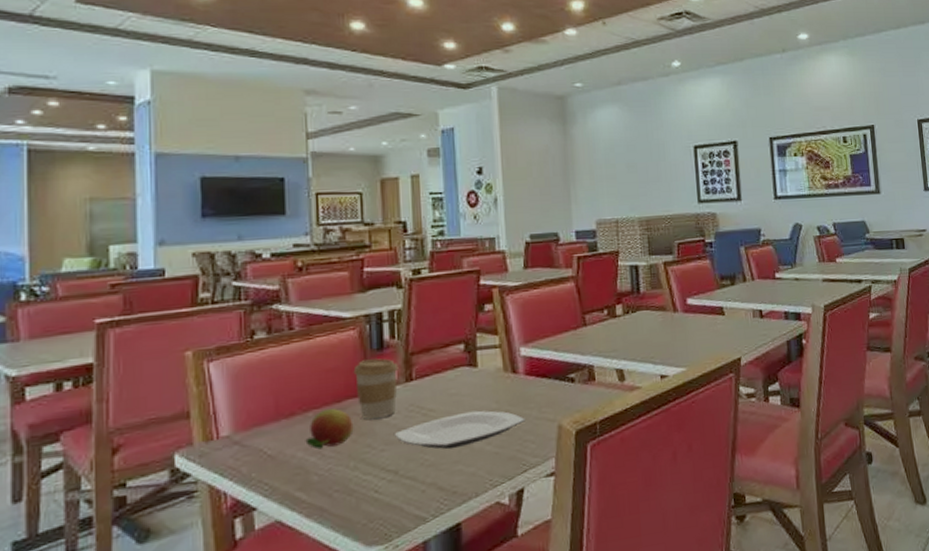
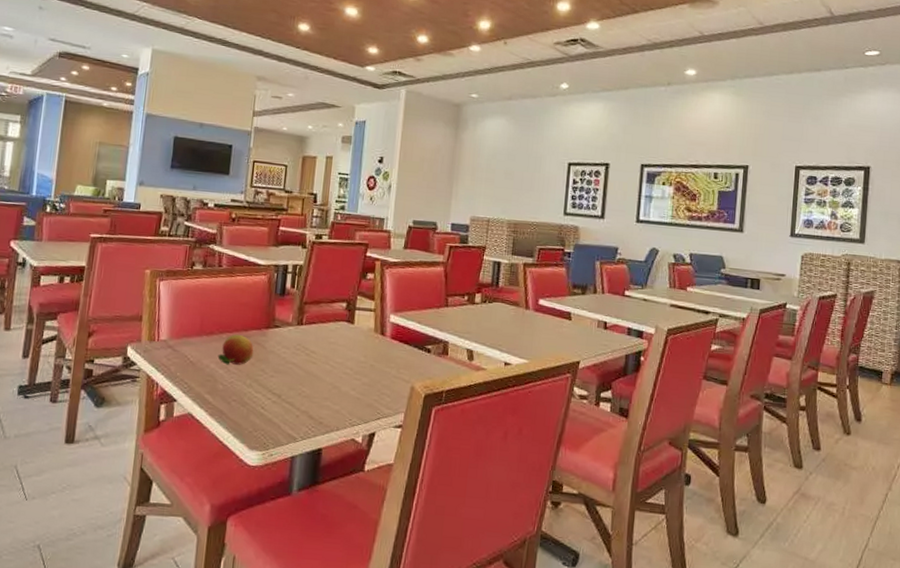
coffee cup: present [353,358,399,419] -> none [260,301,294,350]
plate: present [394,410,525,450] -> none [282,359,385,388]

